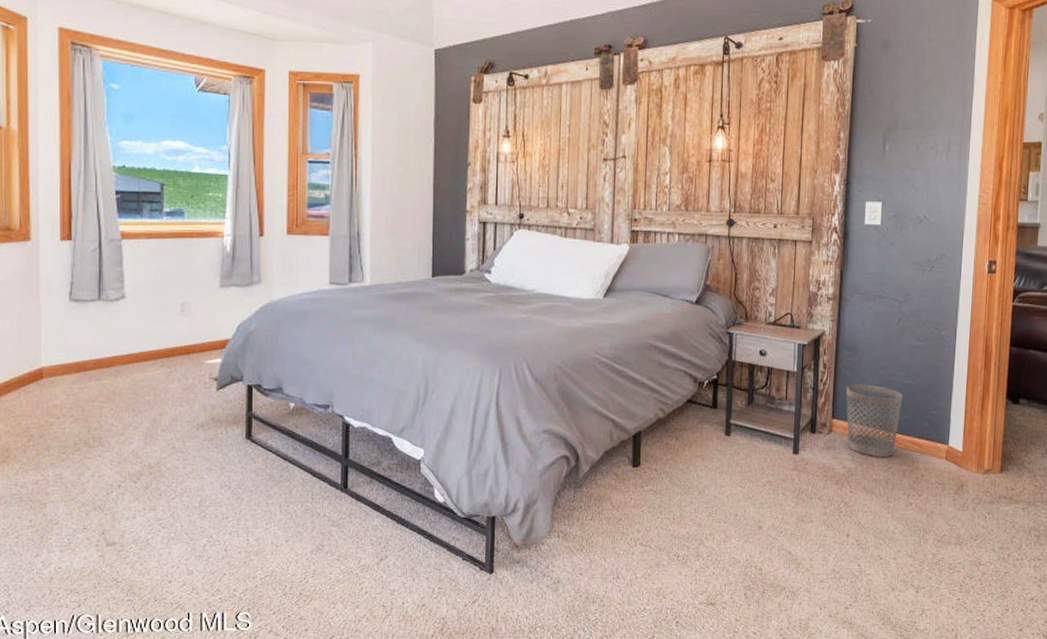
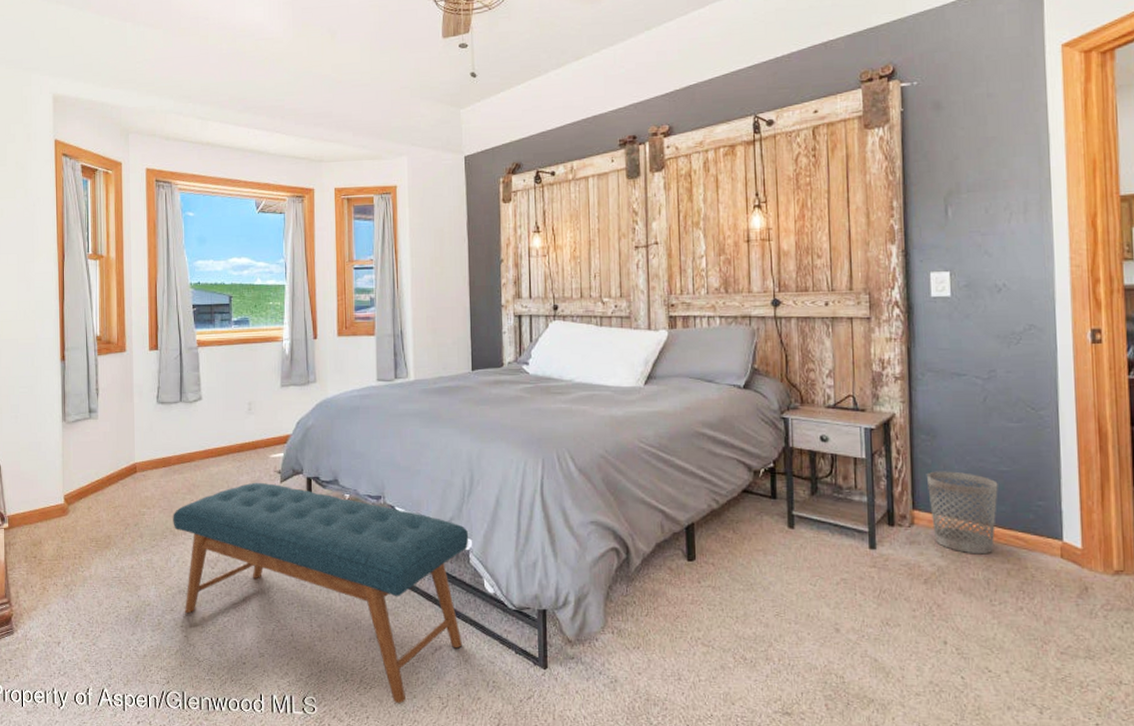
bench: none [87,389,421,615] -> present [173,482,469,704]

